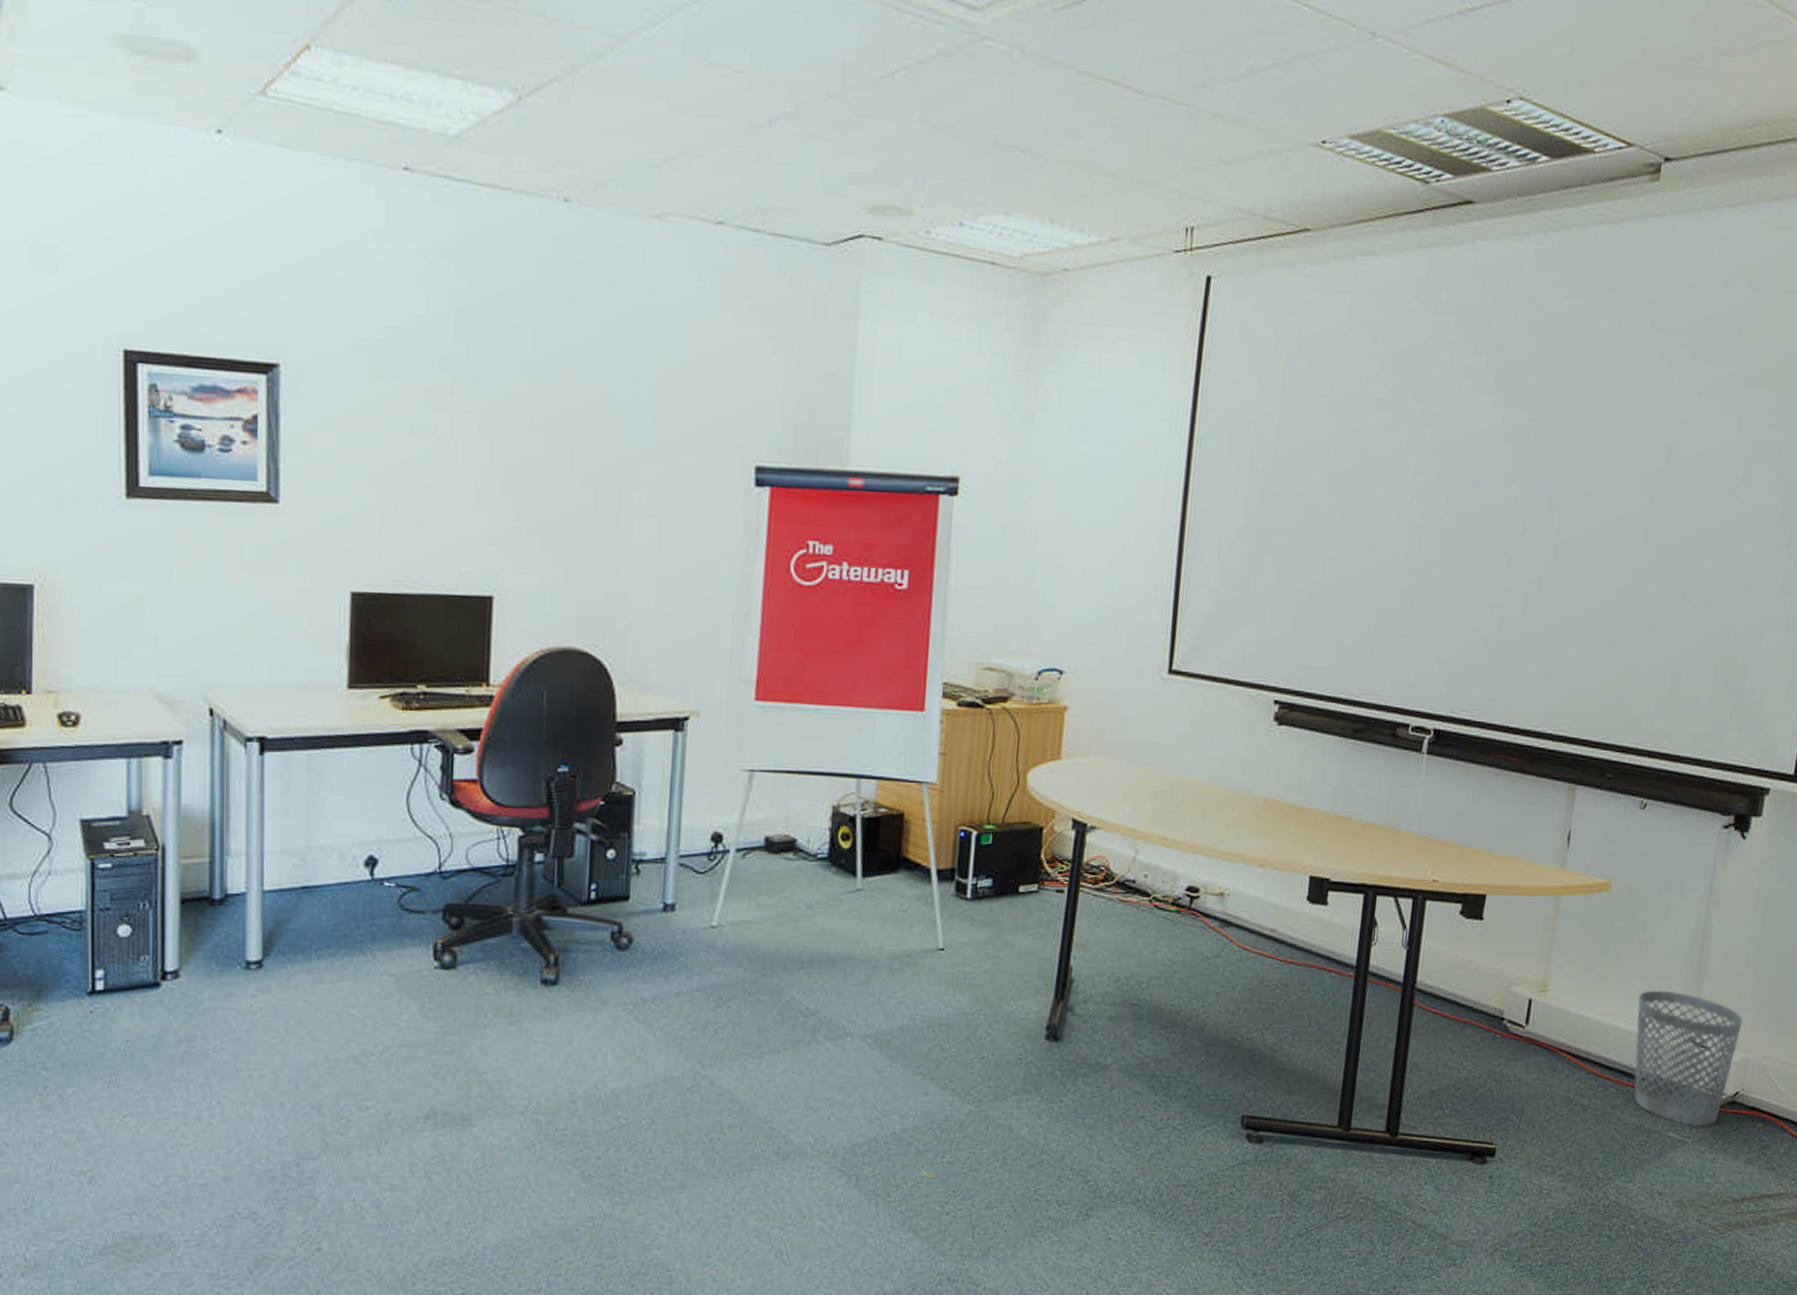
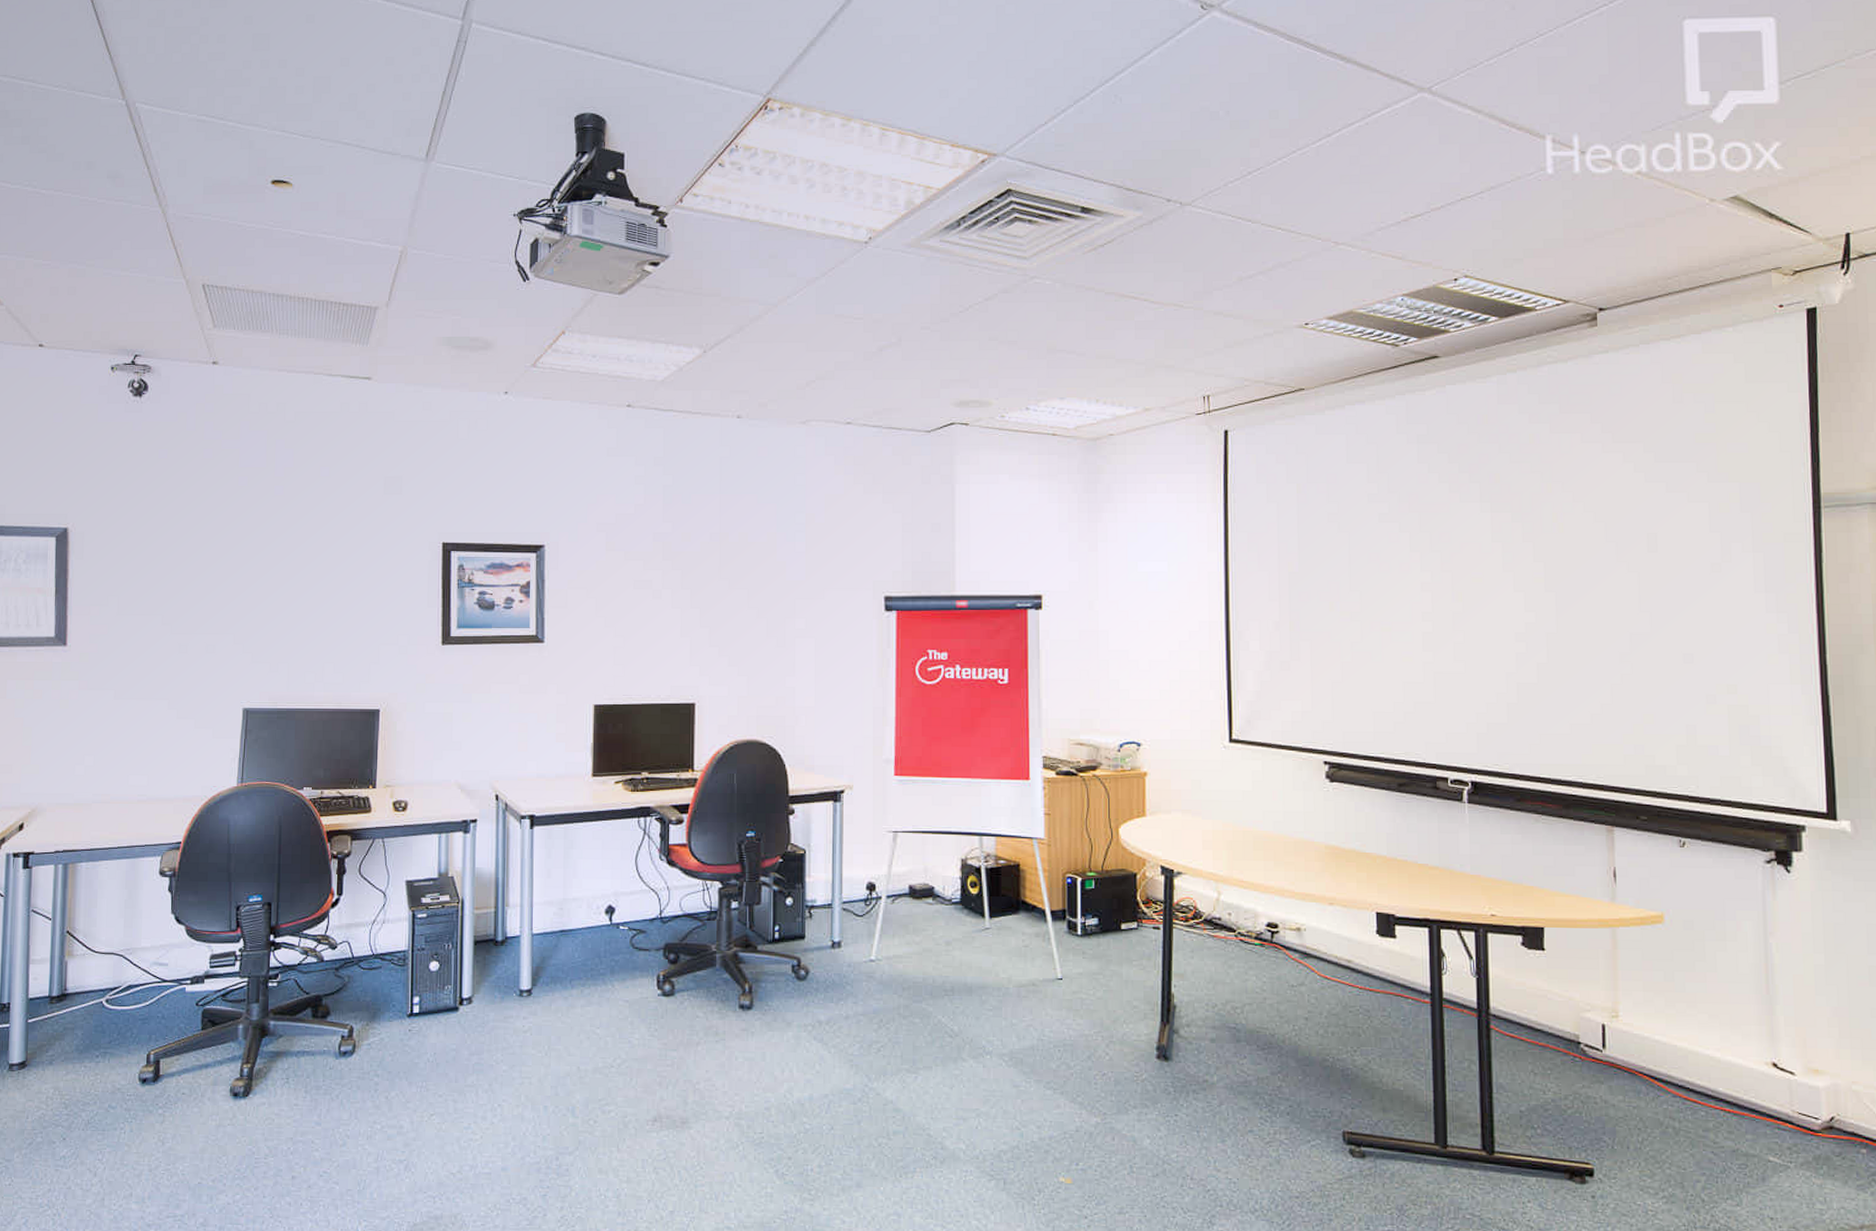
wastebasket: present [1634,990,1744,1127] -> none [1711,1016,1824,1152]

